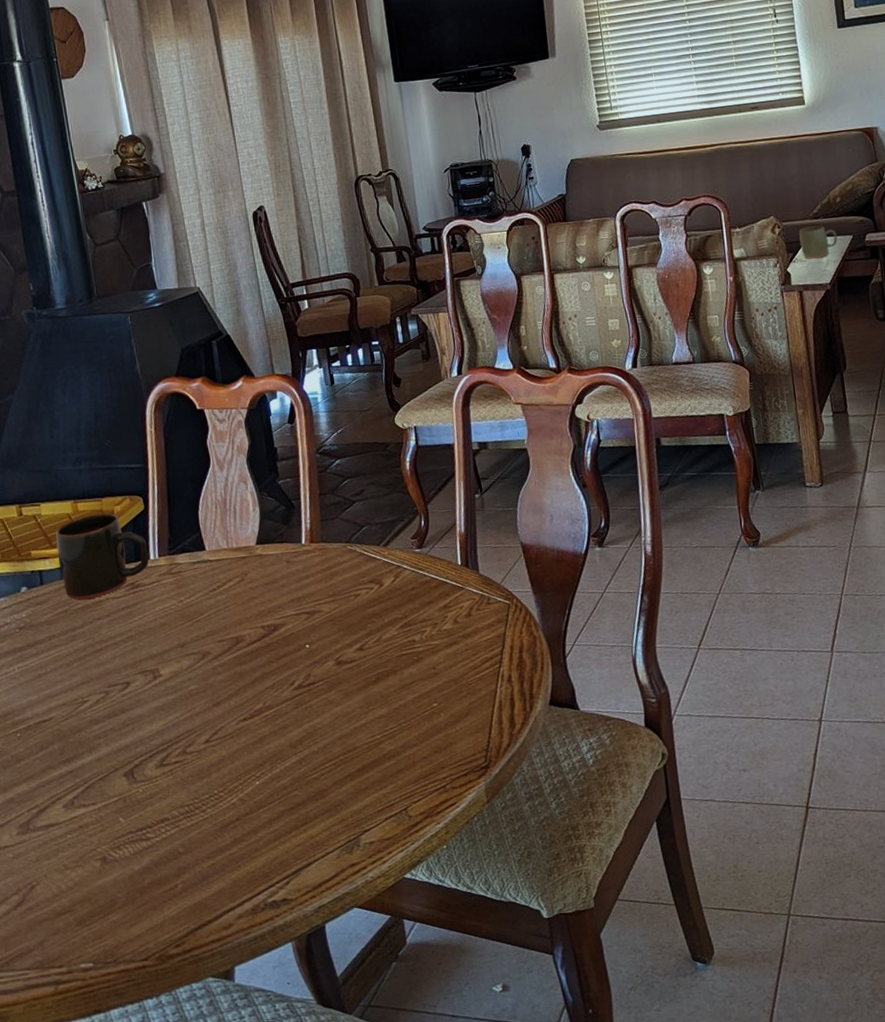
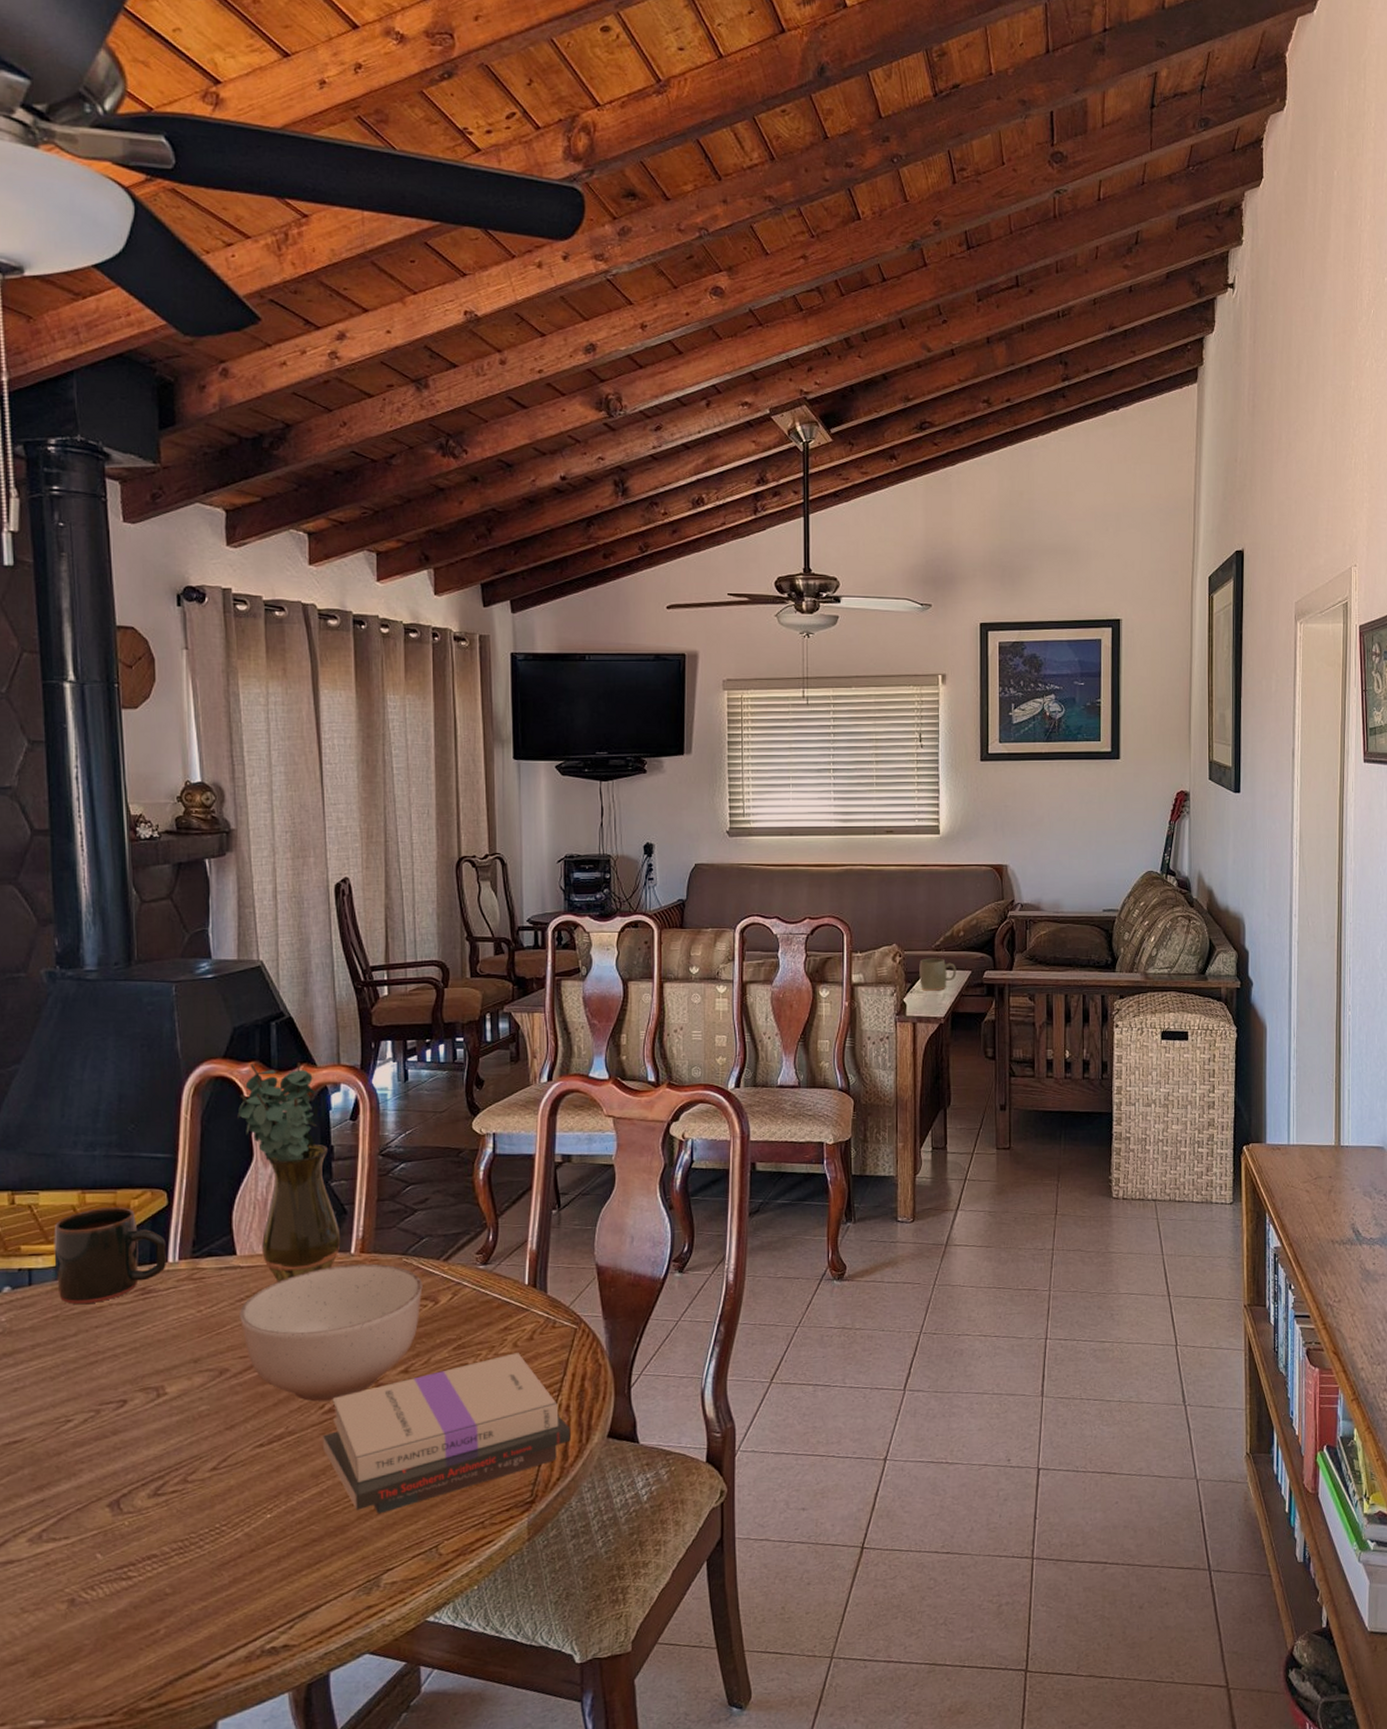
vase: none [193,375,292,573] -> present [237,1063,341,1282]
bowl: none [214,552,368,679] -> present [240,1263,423,1402]
books: none [296,628,516,780] -> present [323,1353,571,1514]

